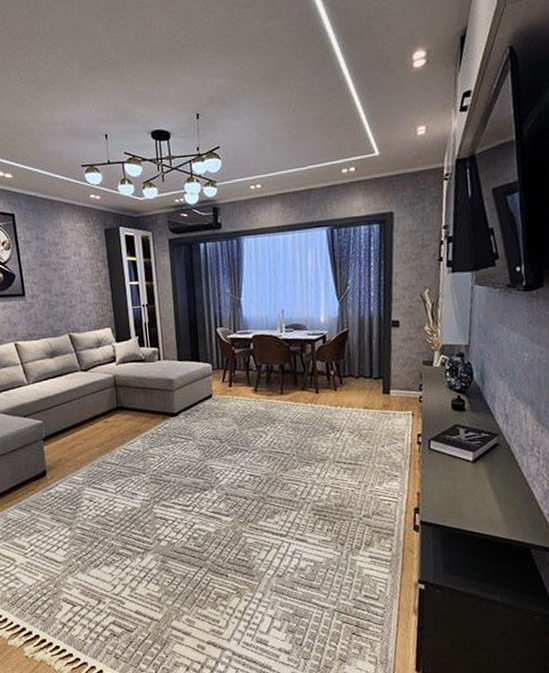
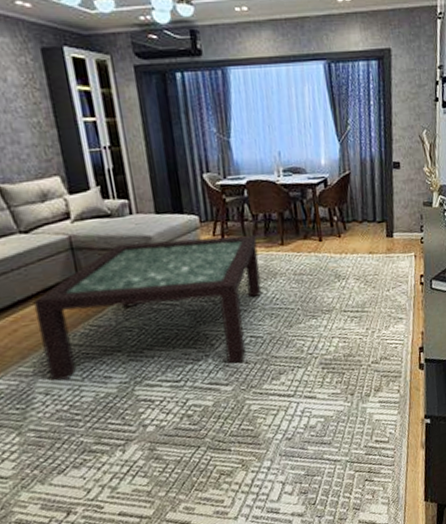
coffee table: none [86,383,261,498] -> present [33,235,262,382]

